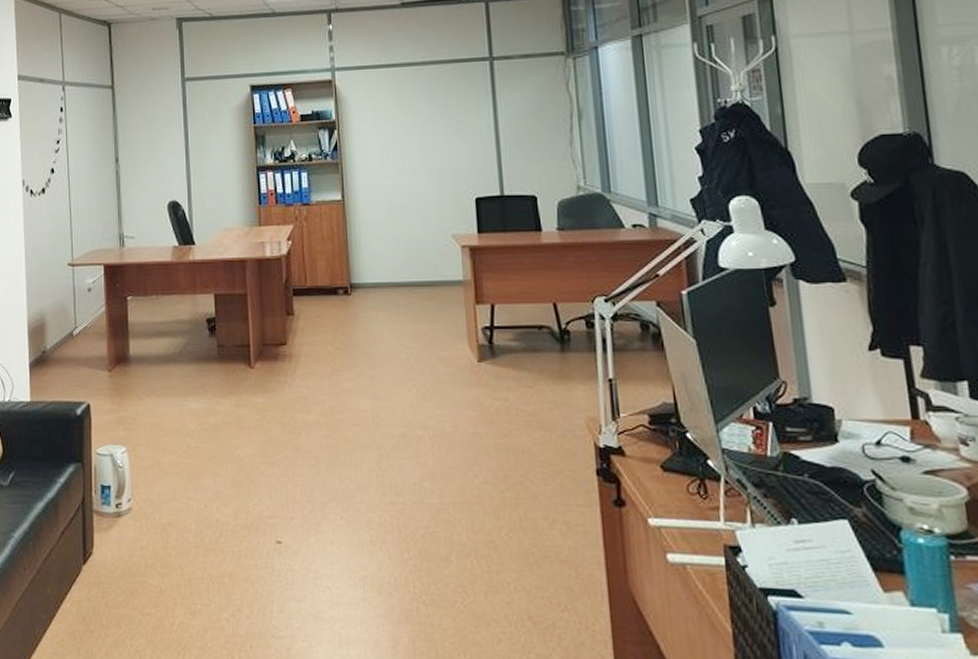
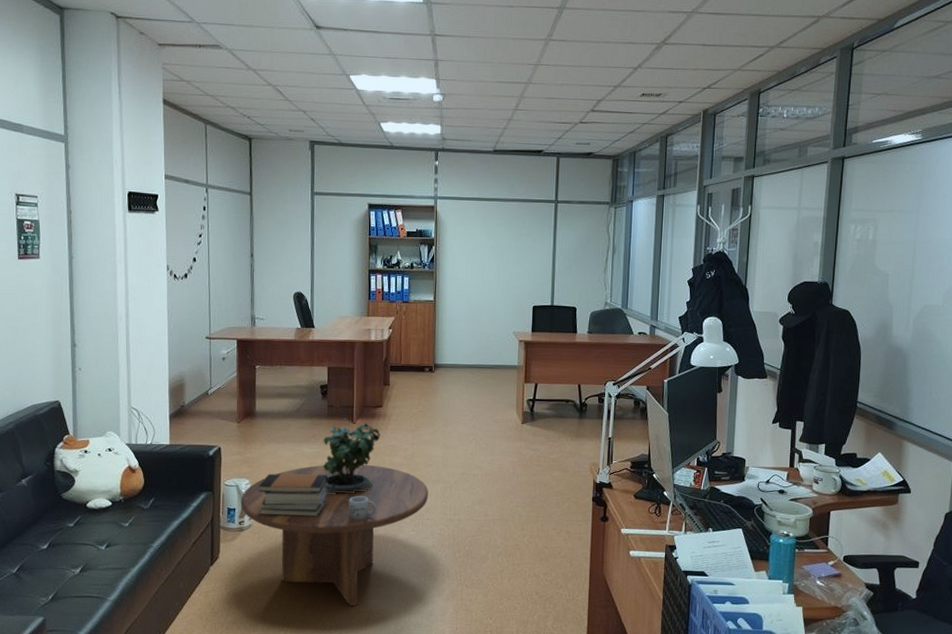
coffee table: none [116,424,359,628] -> present [240,464,429,606]
book stack: none [137,438,224,498] -> present [258,473,328,517]
potted plant: none [214,361,287,467] -> present [322,418,380,495]
mug: none [252,467,290,505] -> present [348,495,377,522]

